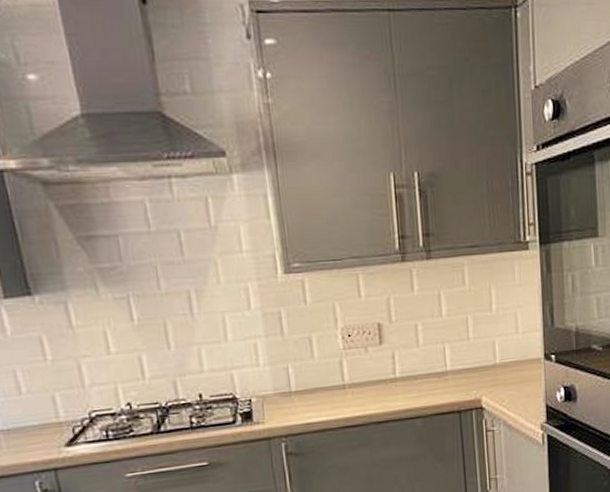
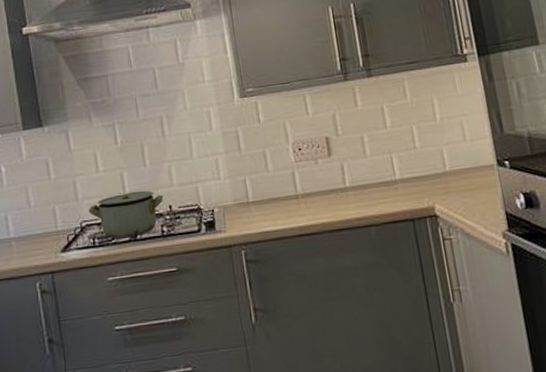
cooking pot: none [98,376,192,431] -> present [88,190,163,239]

